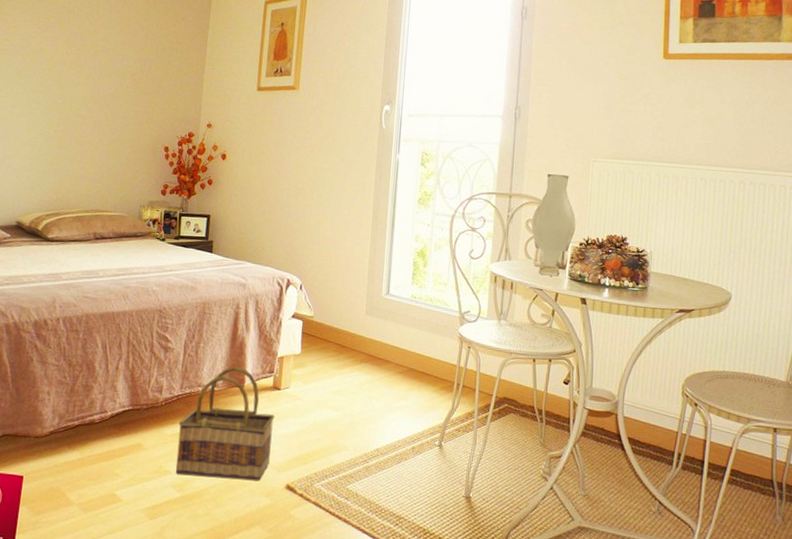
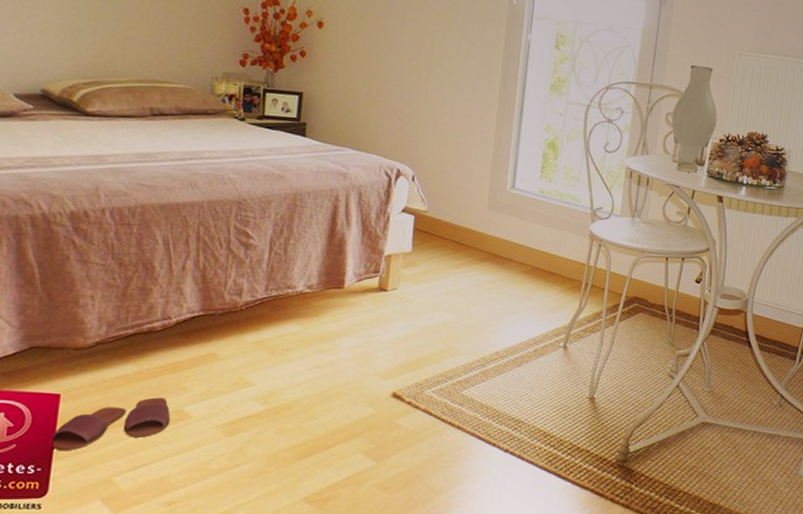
slippers: none [14,481,106,526] -> present [50,397,171,451]
basket: present [175,366,275,481] -> none [259,265,380,390]

